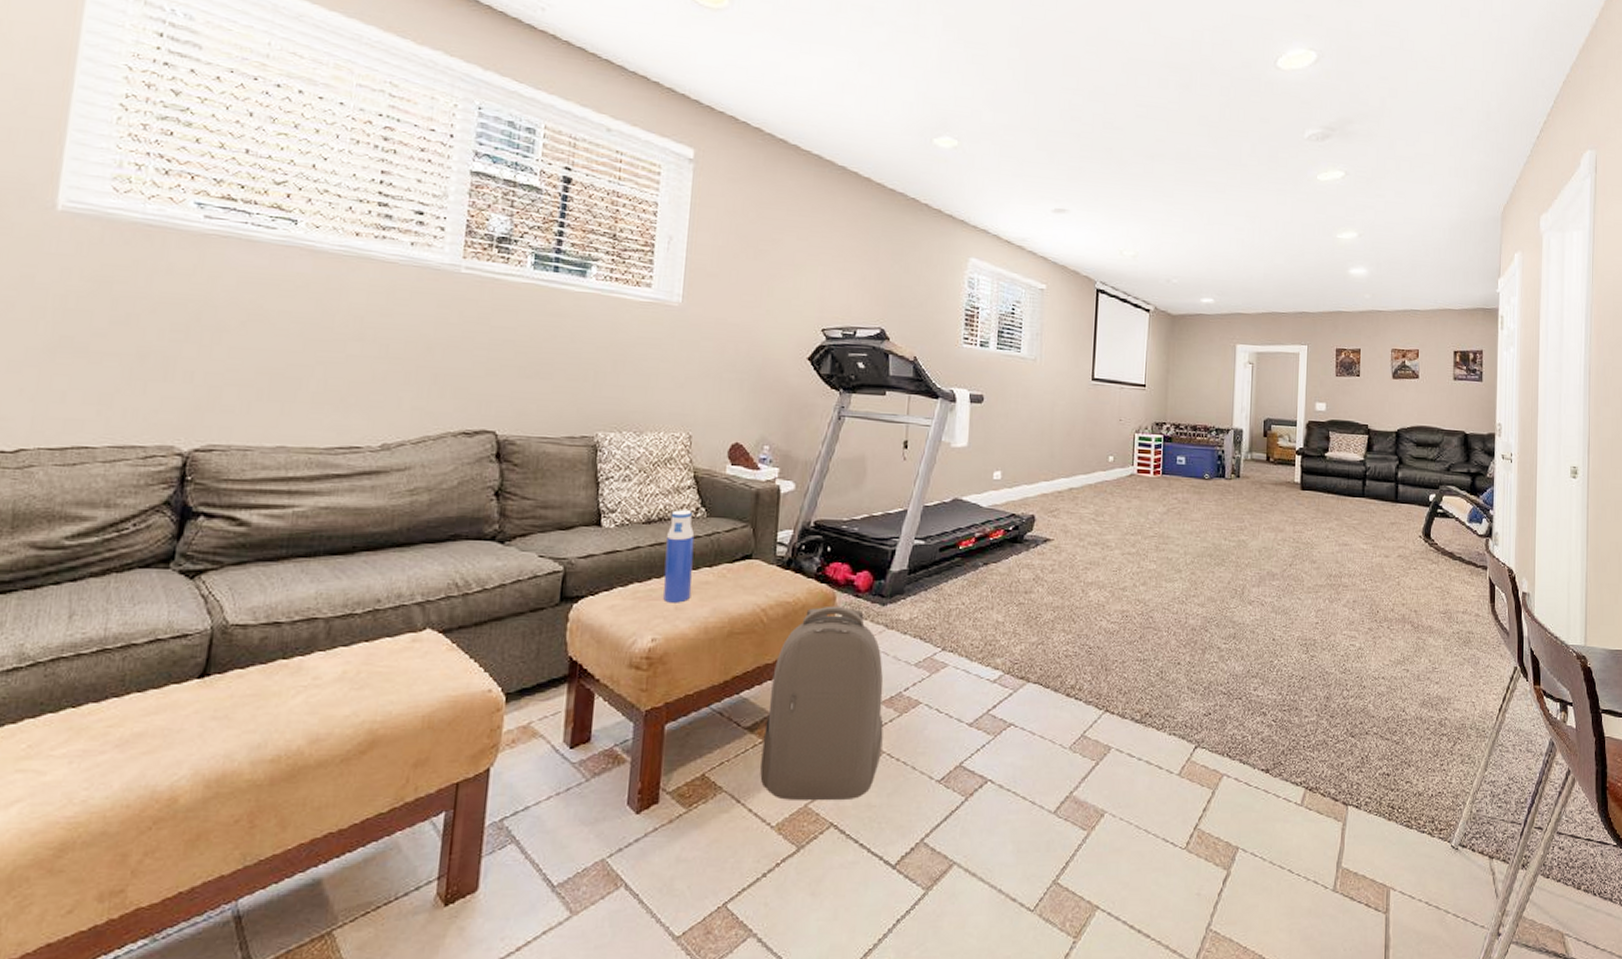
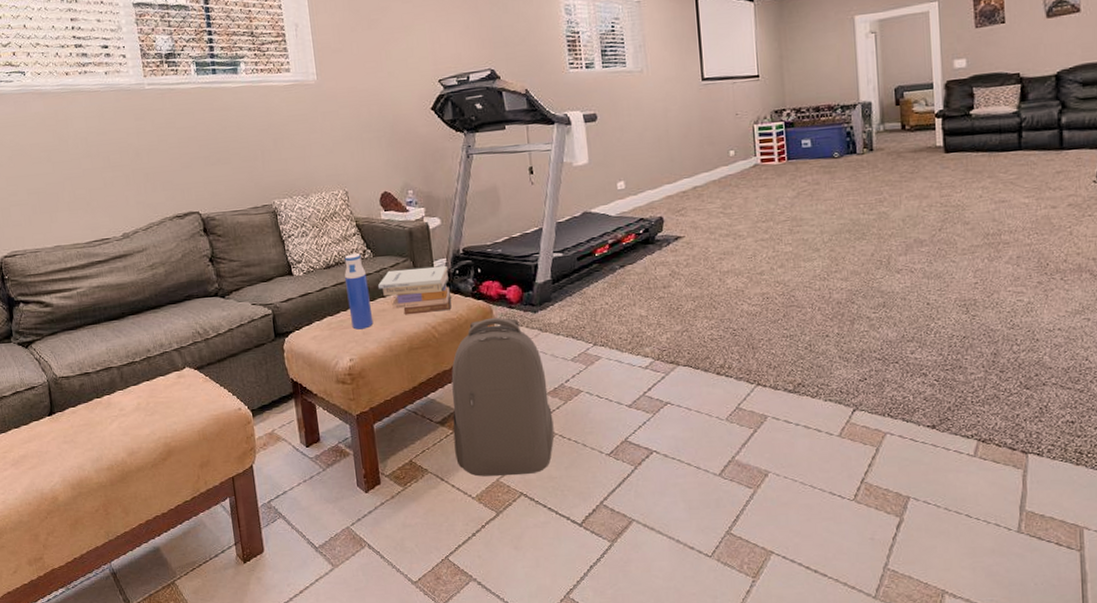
books: none [705,535,794,592] -> present [377,265,452,315]

